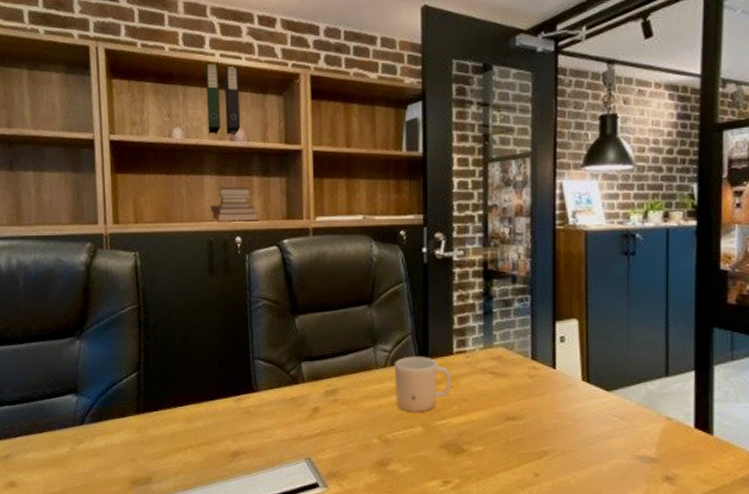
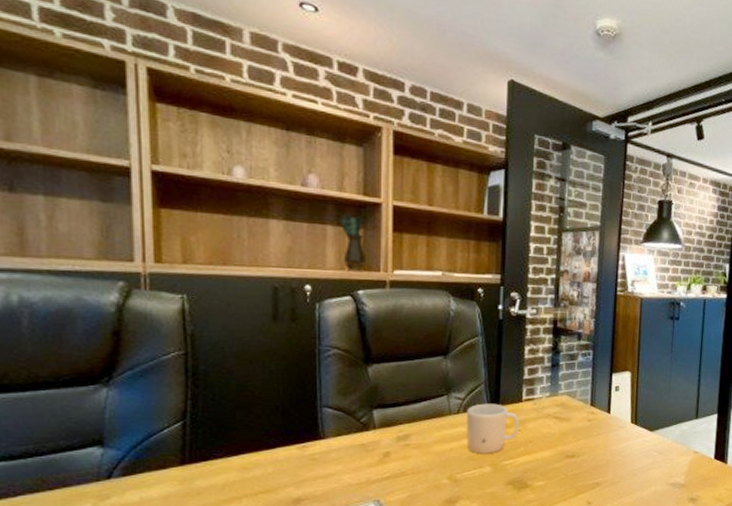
binder: present [206,61,241,136] -> none [276,102,315,182]
books: present [211,187,258,222] -> none [277,233,330,271]
vase: none [263,163,291,220] -> present [338,213,367,271]

